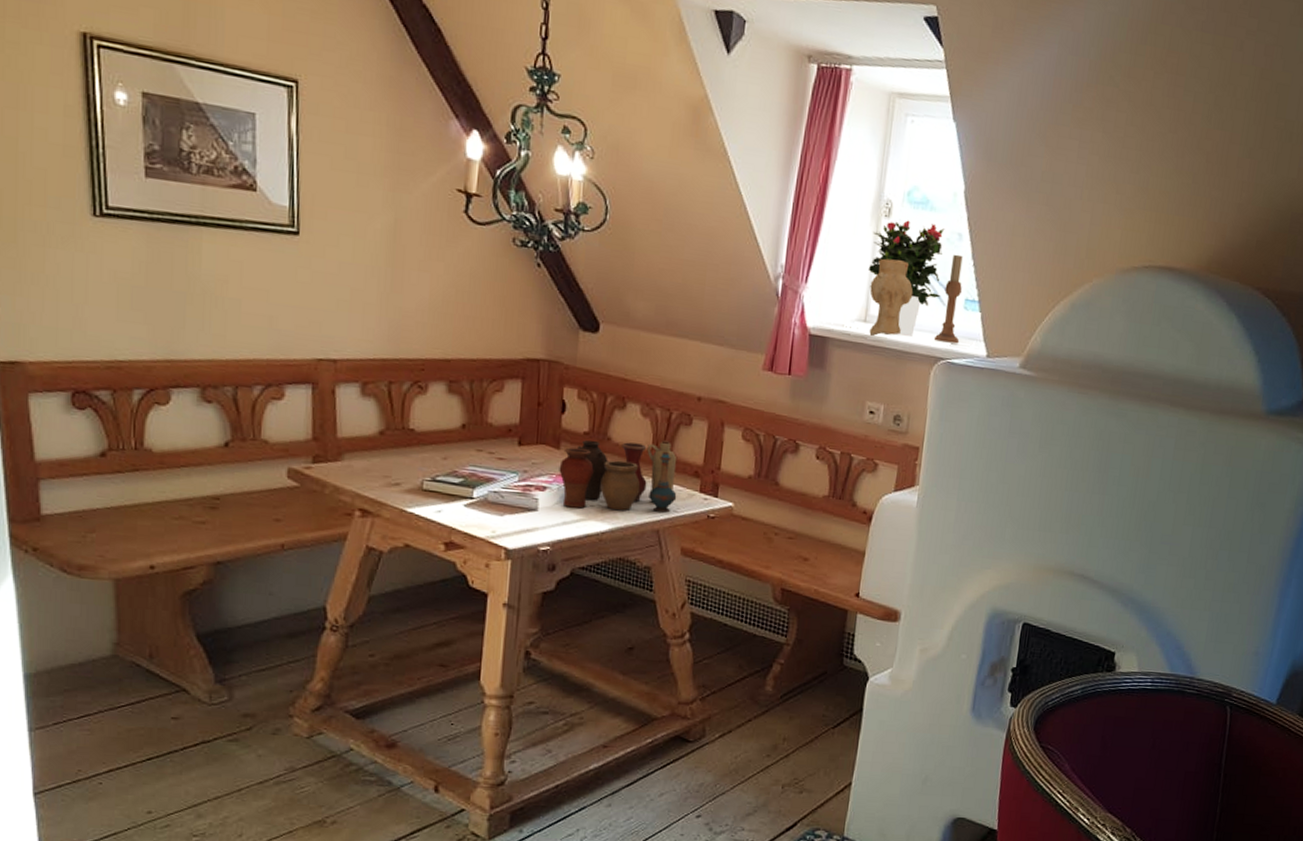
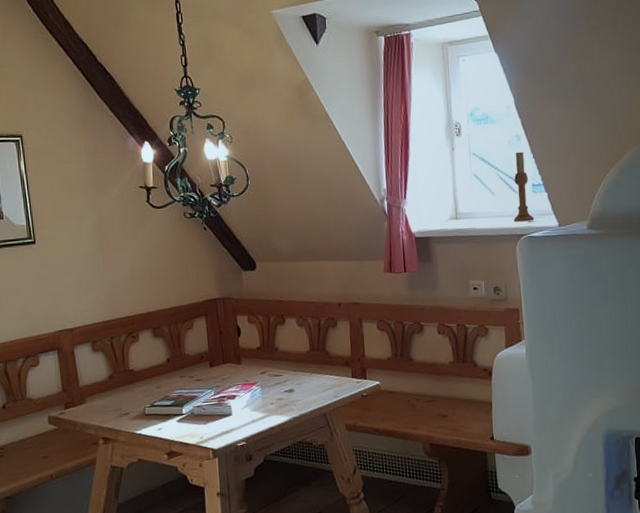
vase: present [559,440,678,513] -> none [242,342,335,409]
potted flower: present [868,220,945,338] -> none [450,133,512,225]
decorative vase: present [869,258,914,337] -> none [455,166,490,230]

